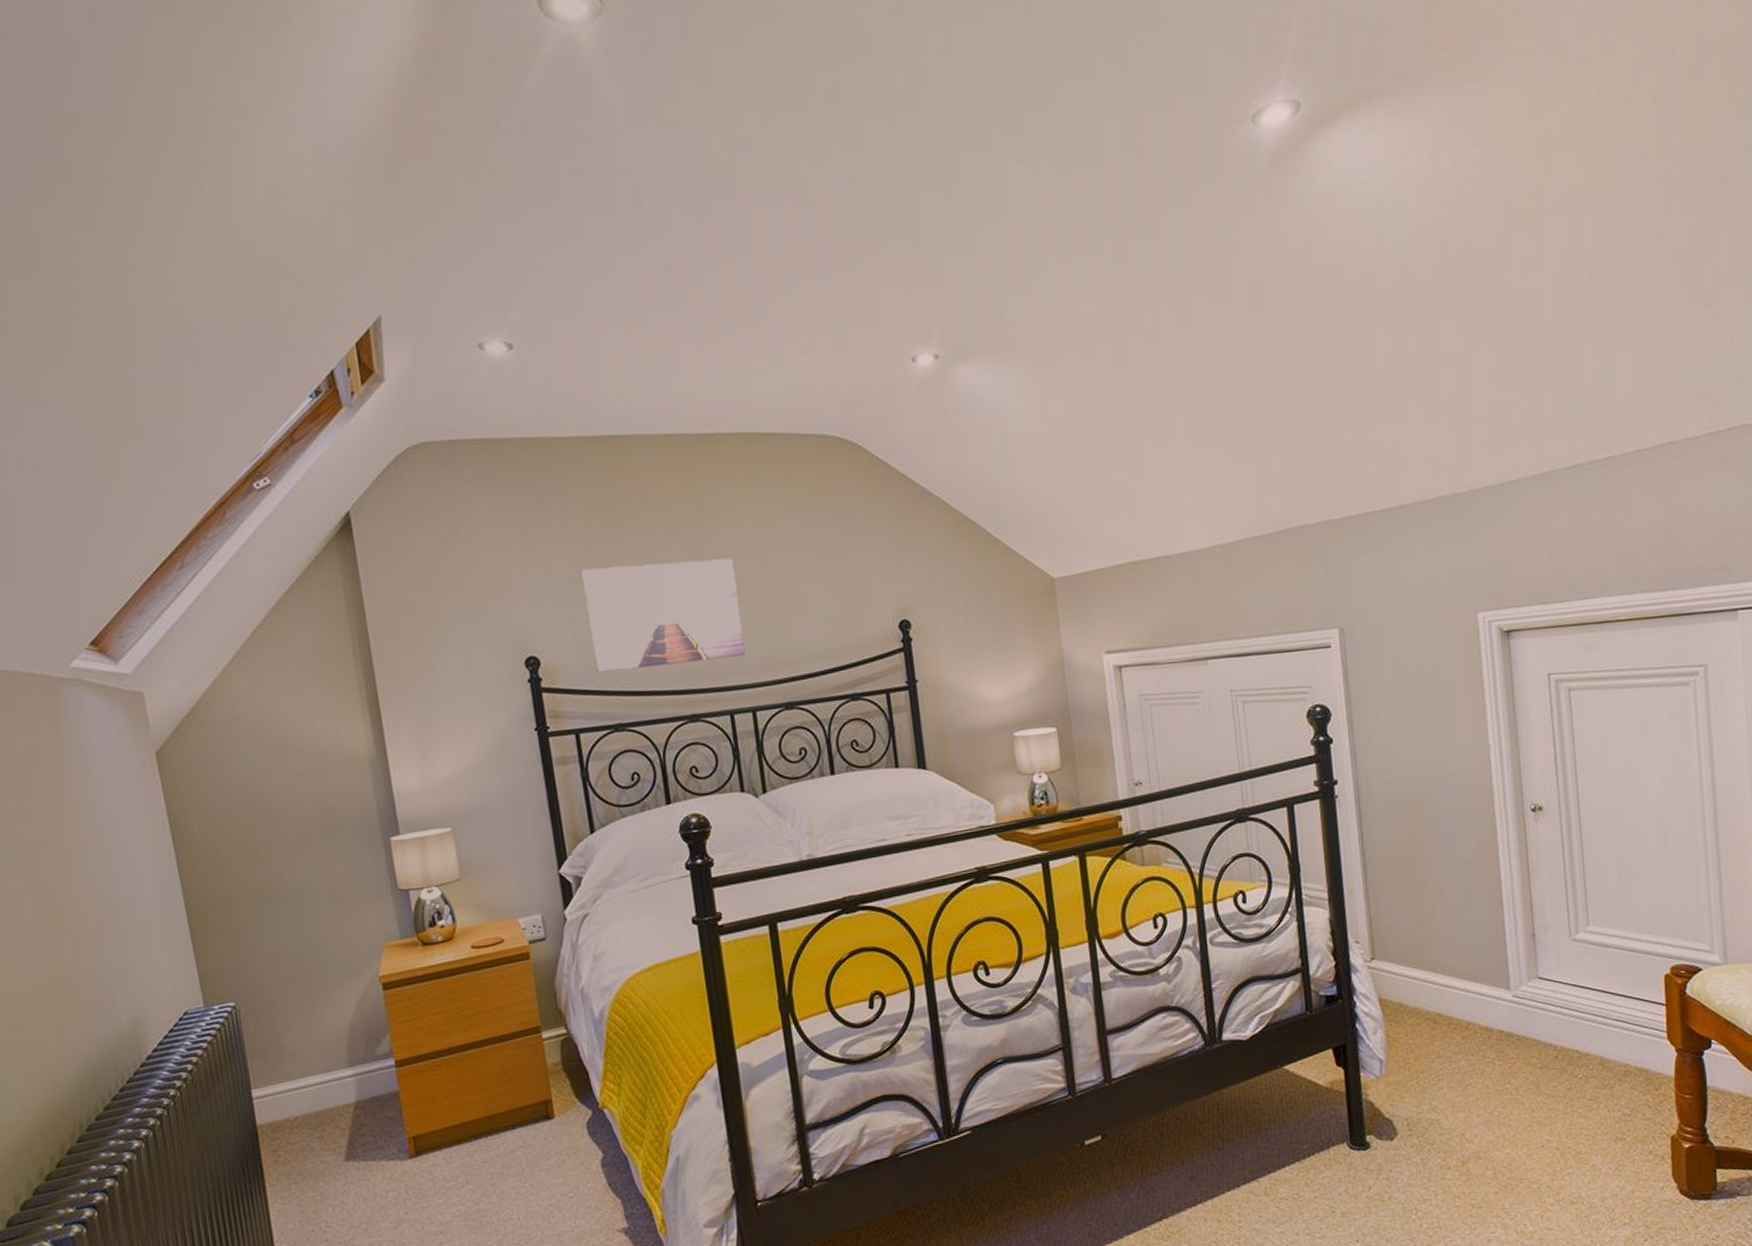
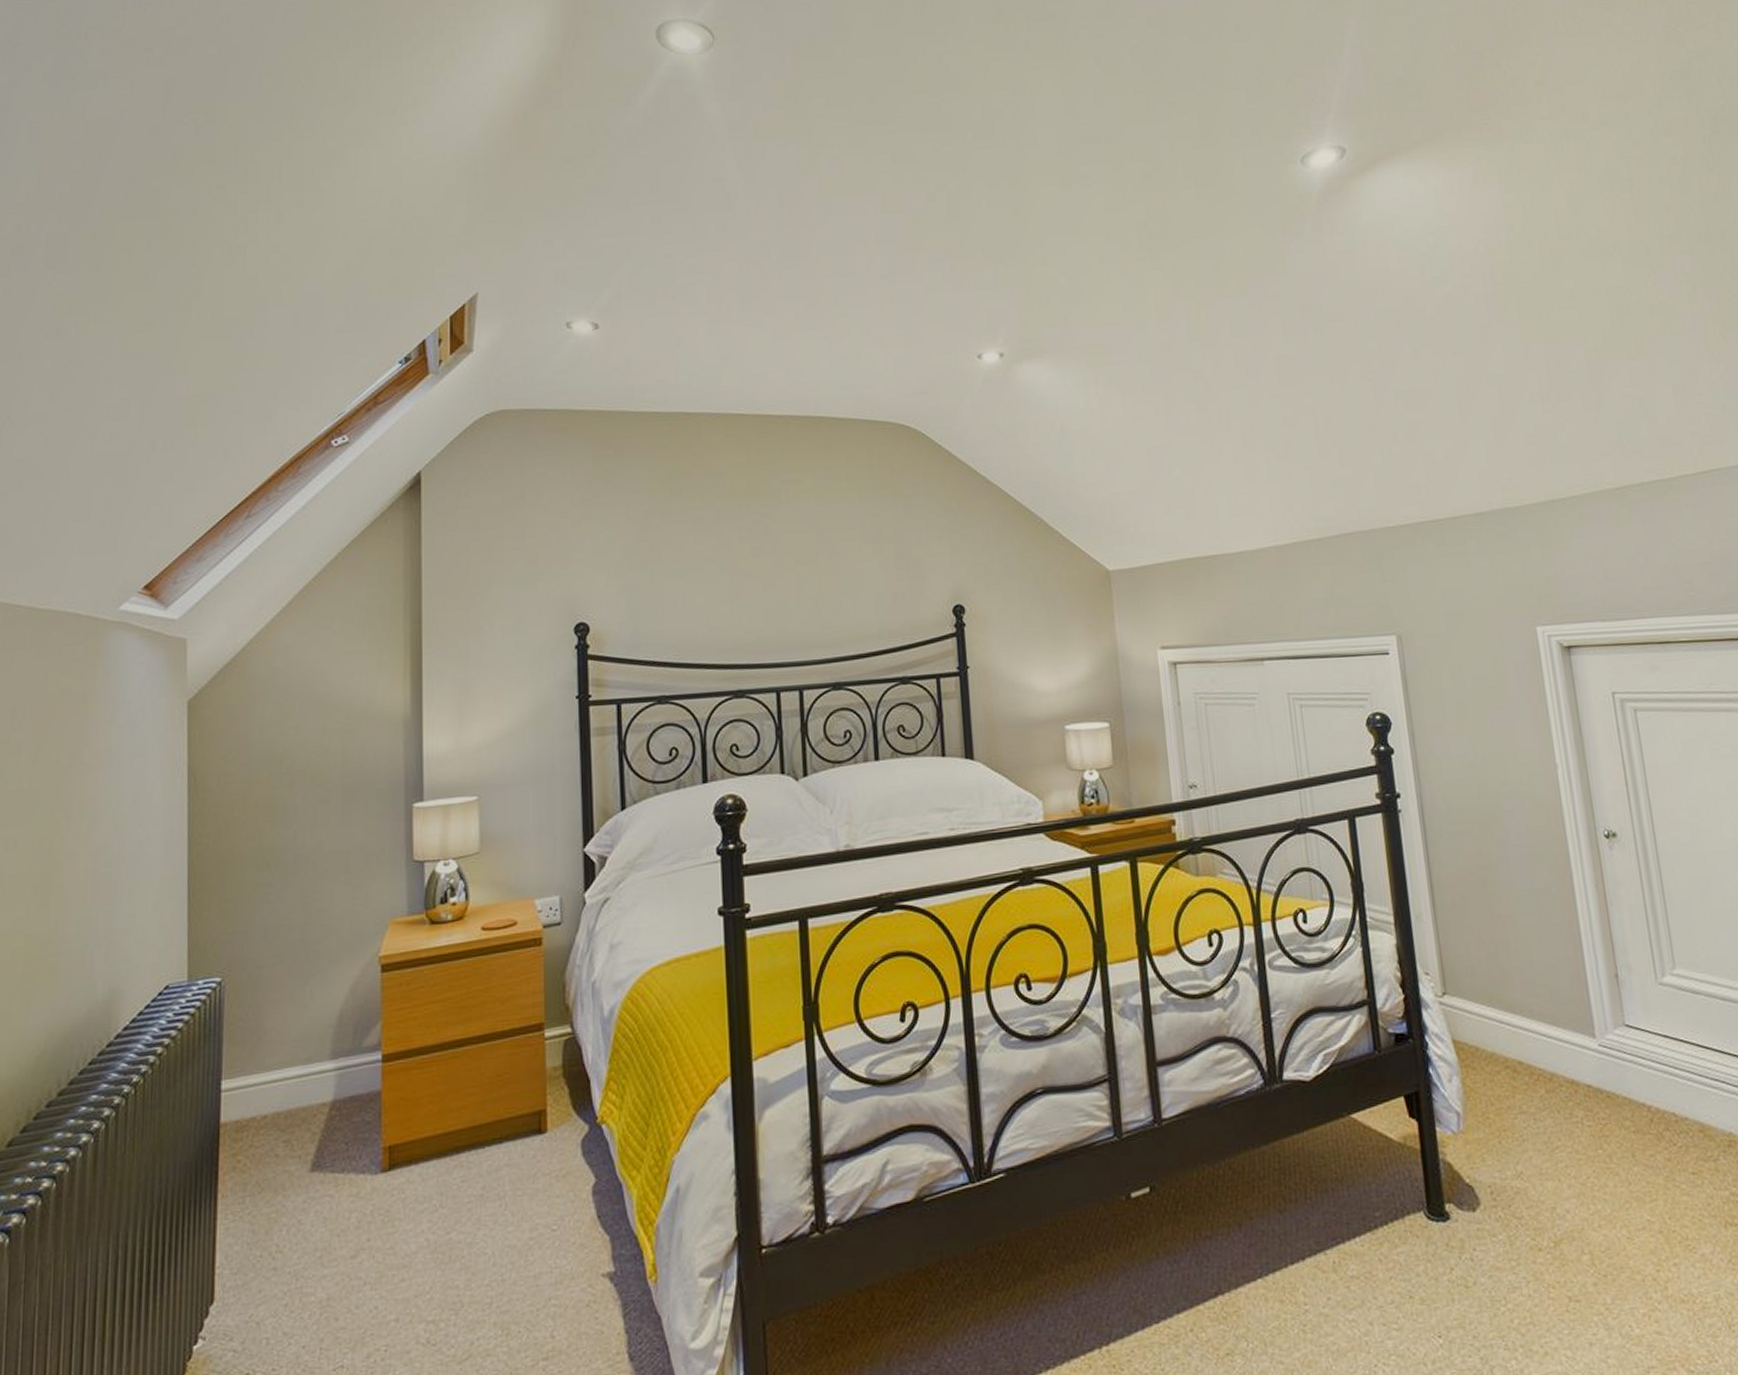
wall art: present [582,558,745,673] -> none [641,535,796,643]

